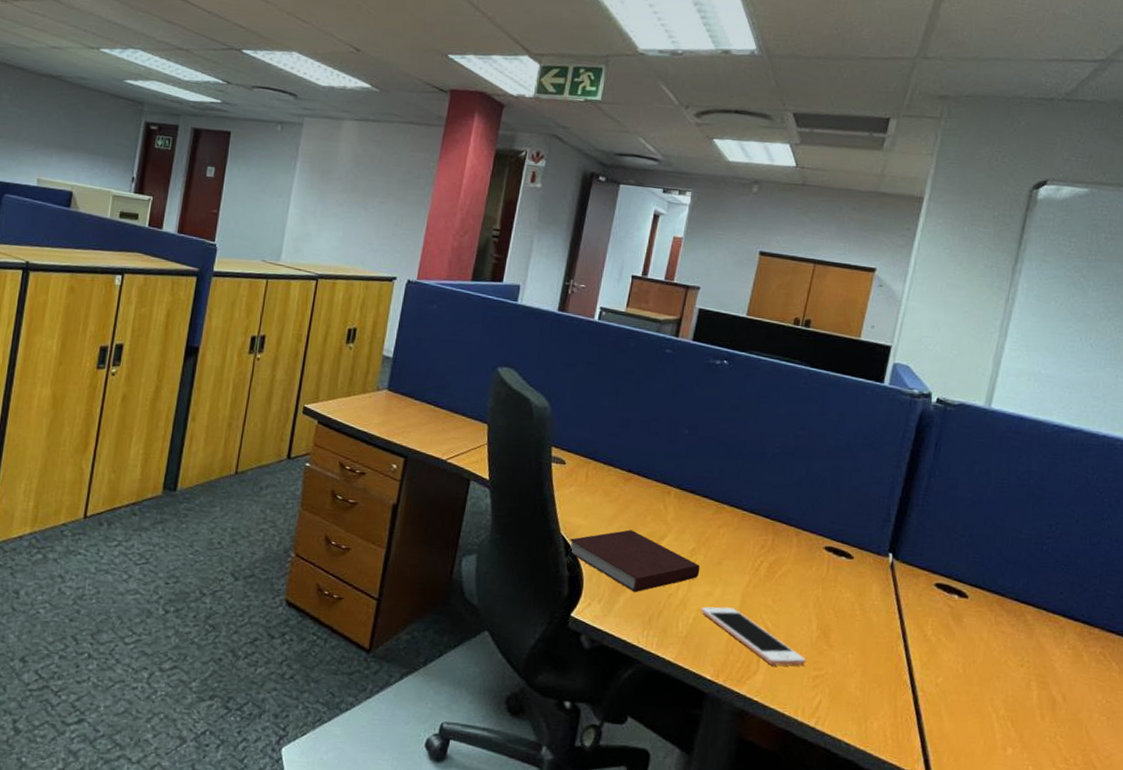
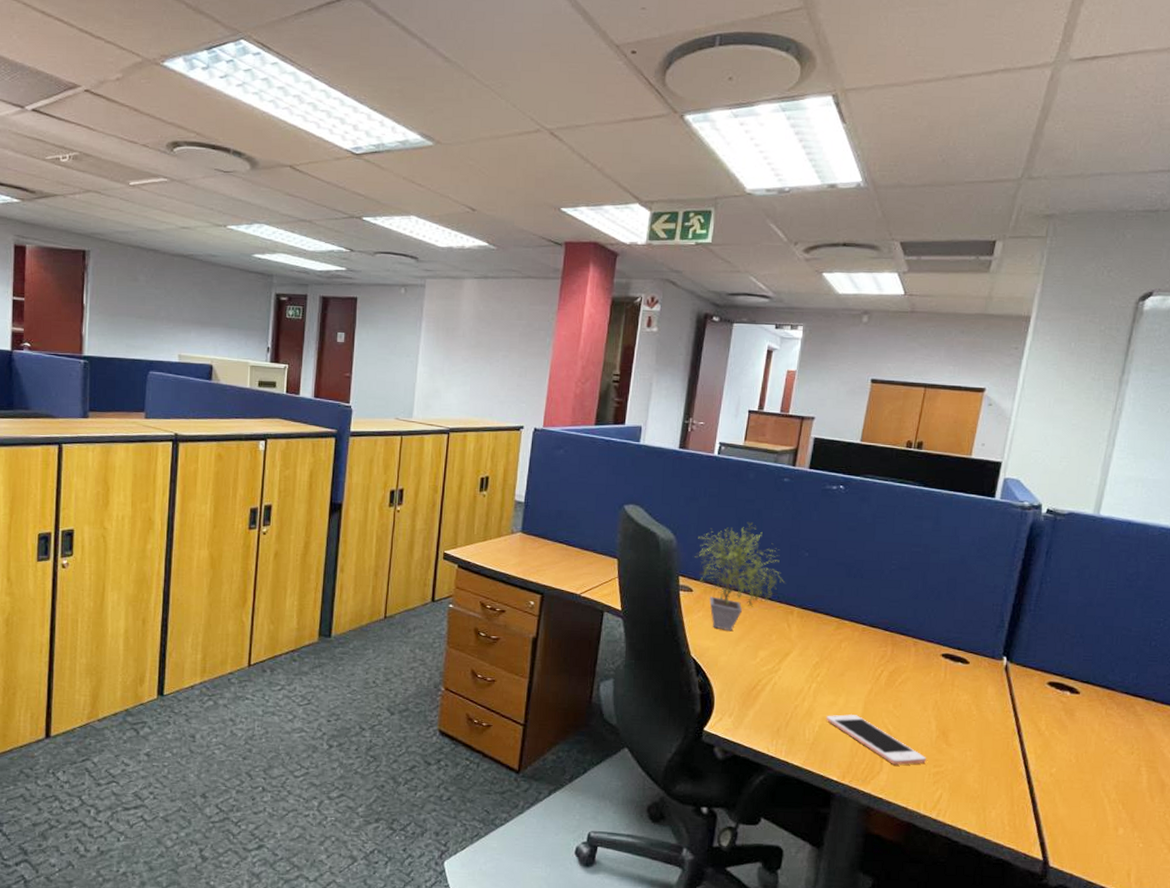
notebook: present [568,529,700,593] -> none [699,649,824,706]
potted plant: none [569,393,662,510] -> present [694,522,784,632]

